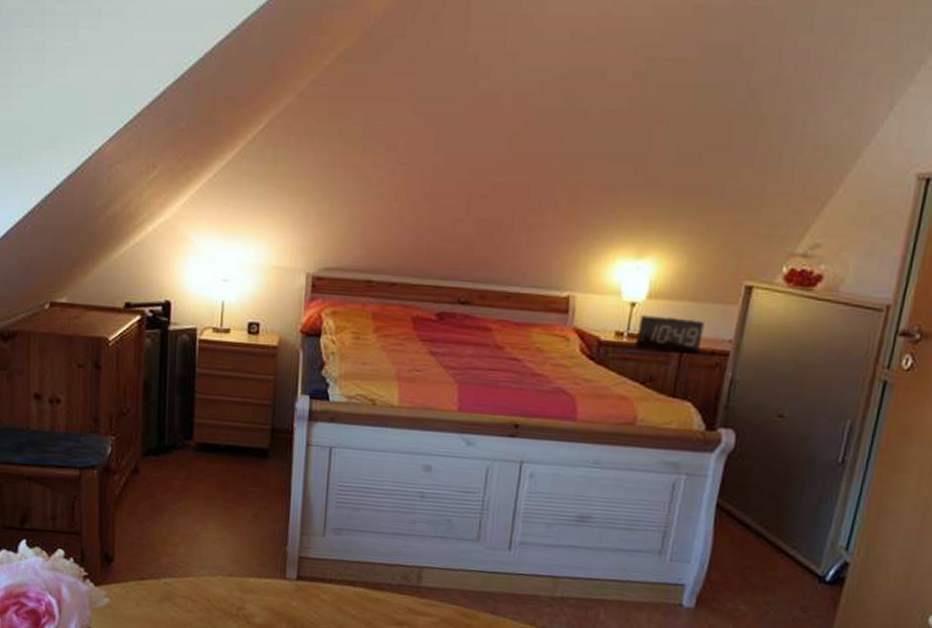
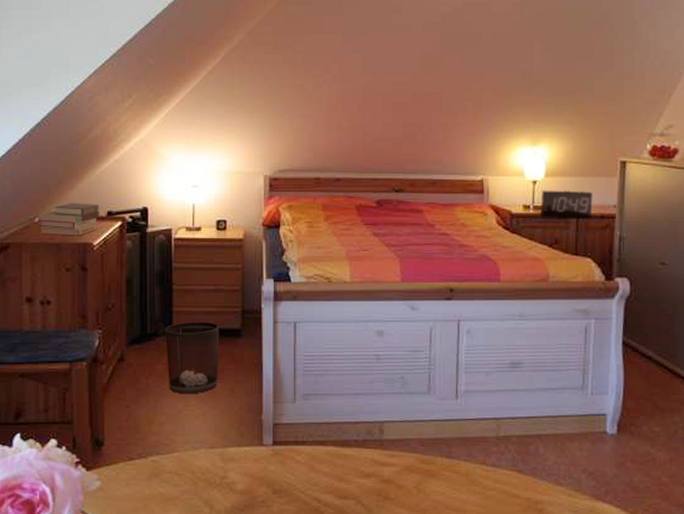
books: none [49,290,117,329] -> present [38,203,100,236]
waste bin: none [184,435,245,516] -> present [165,322,219,394]

